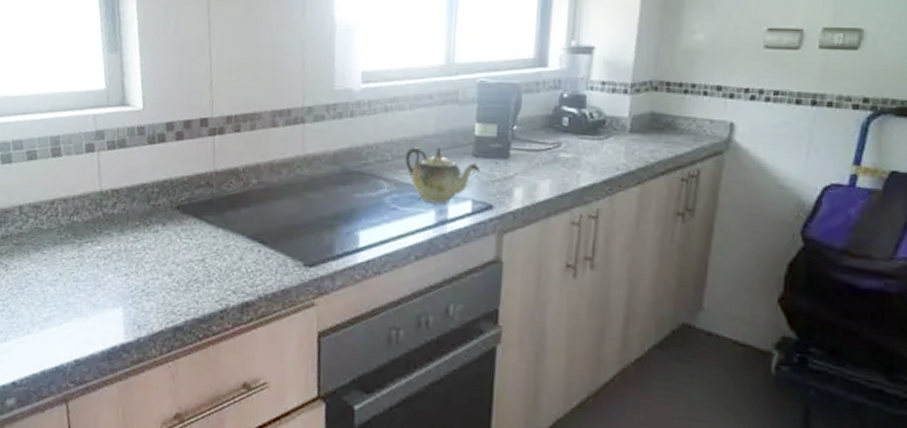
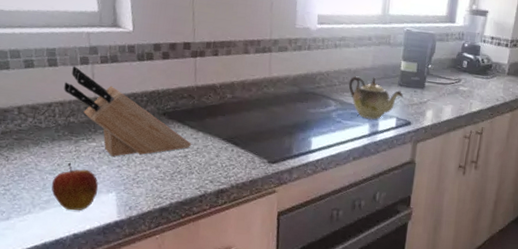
fruit: none [52,270,104,331] -> present [51,162,99,211]
knife block: none [67,155,211,262] -> present [64,66,192,157]

